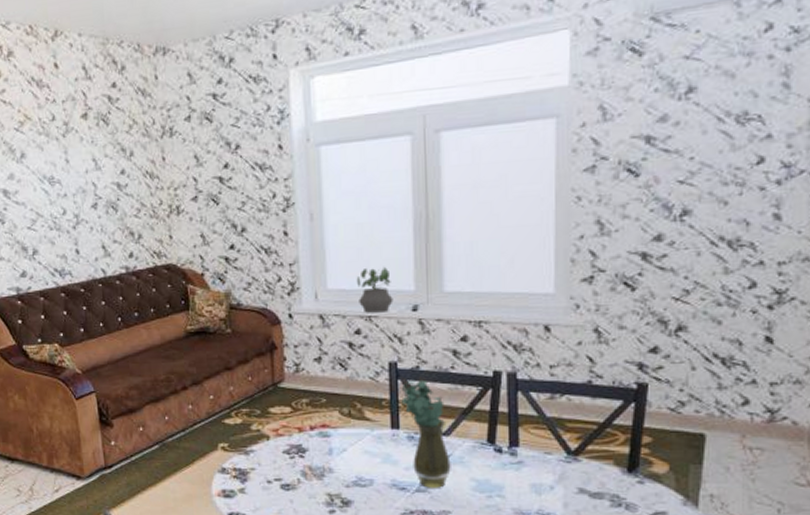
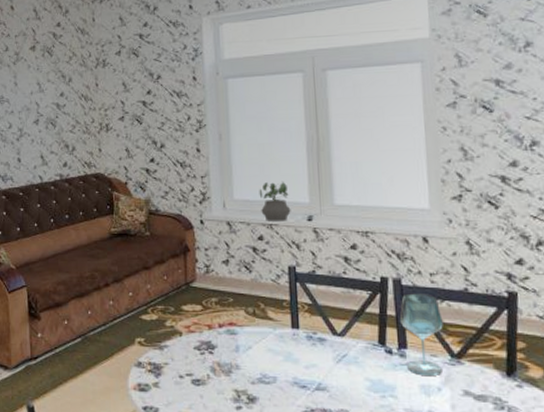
vase: present [401,376,451,488] -> none [300,280,347,387]
wine glass: none [512,387,561,475] -> present [399,293,443,377]

